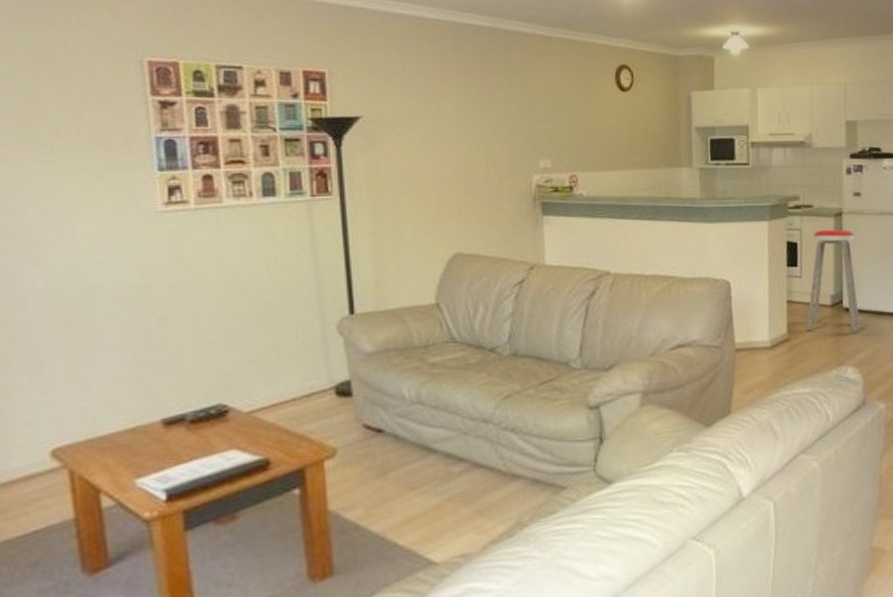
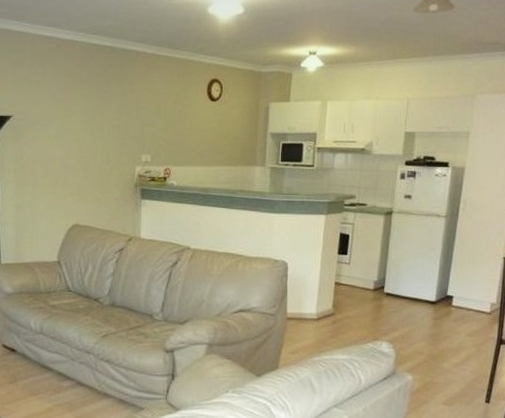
music stool: present [806,229,860,332] -> none [350,225,401,314]

